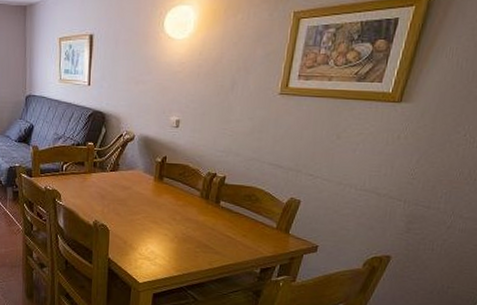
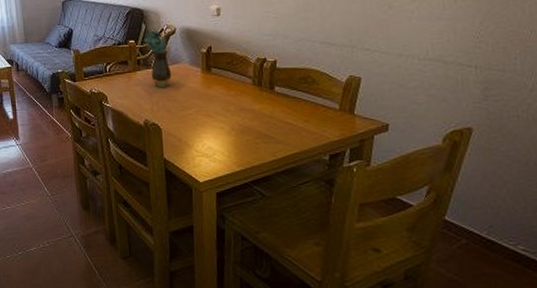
vase: none [103,132,126,192] -> present [144,28,172,88]

